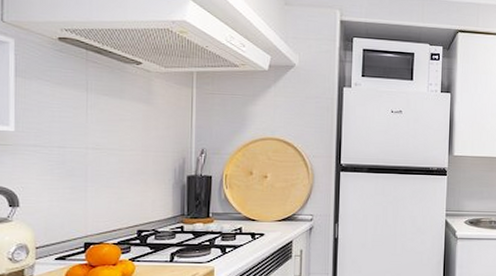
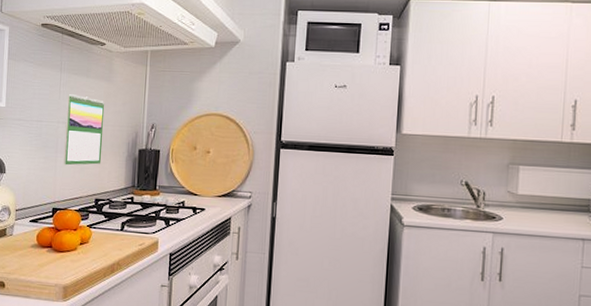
calendar: none [95,117,145,196] -> present [64,94,105,166]

